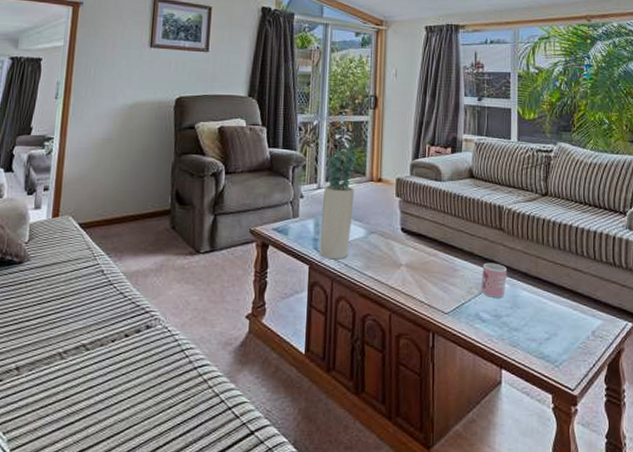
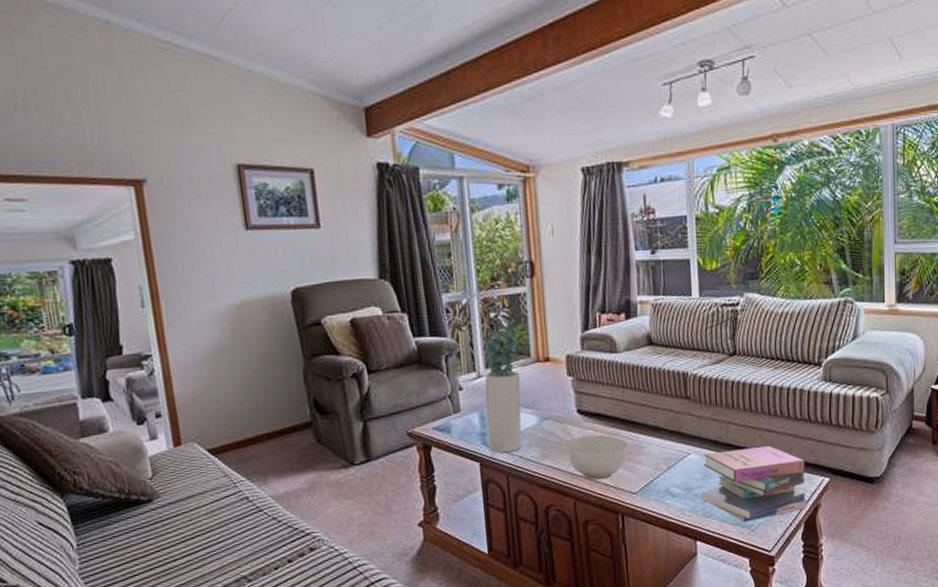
bowl: none [388,253,444,296] -> present [566,435,628,480]
mug: present [480,262,507,298] -> none [668,434,696,471]
books: none [508,283,611,357] -> present [701,445,807,522]

